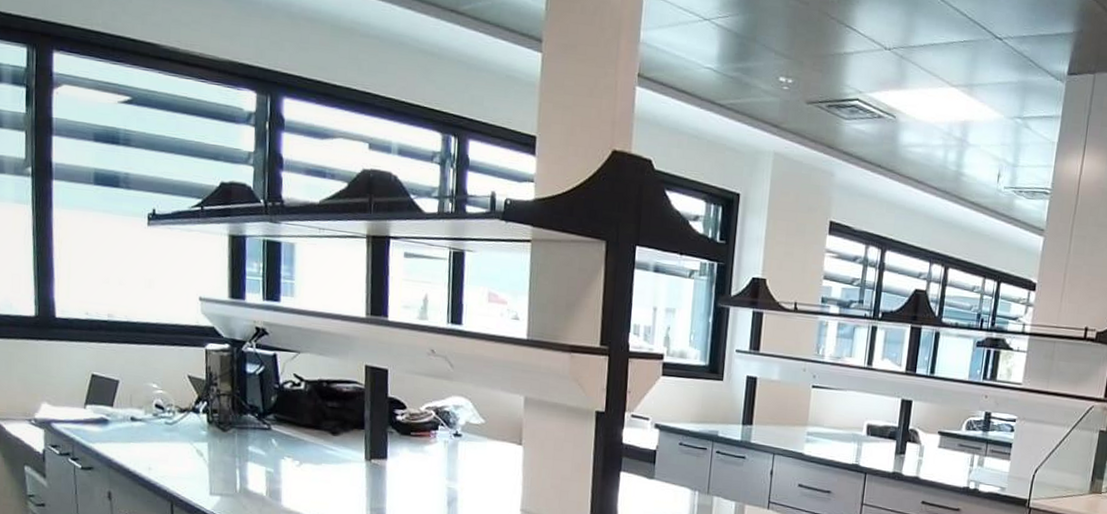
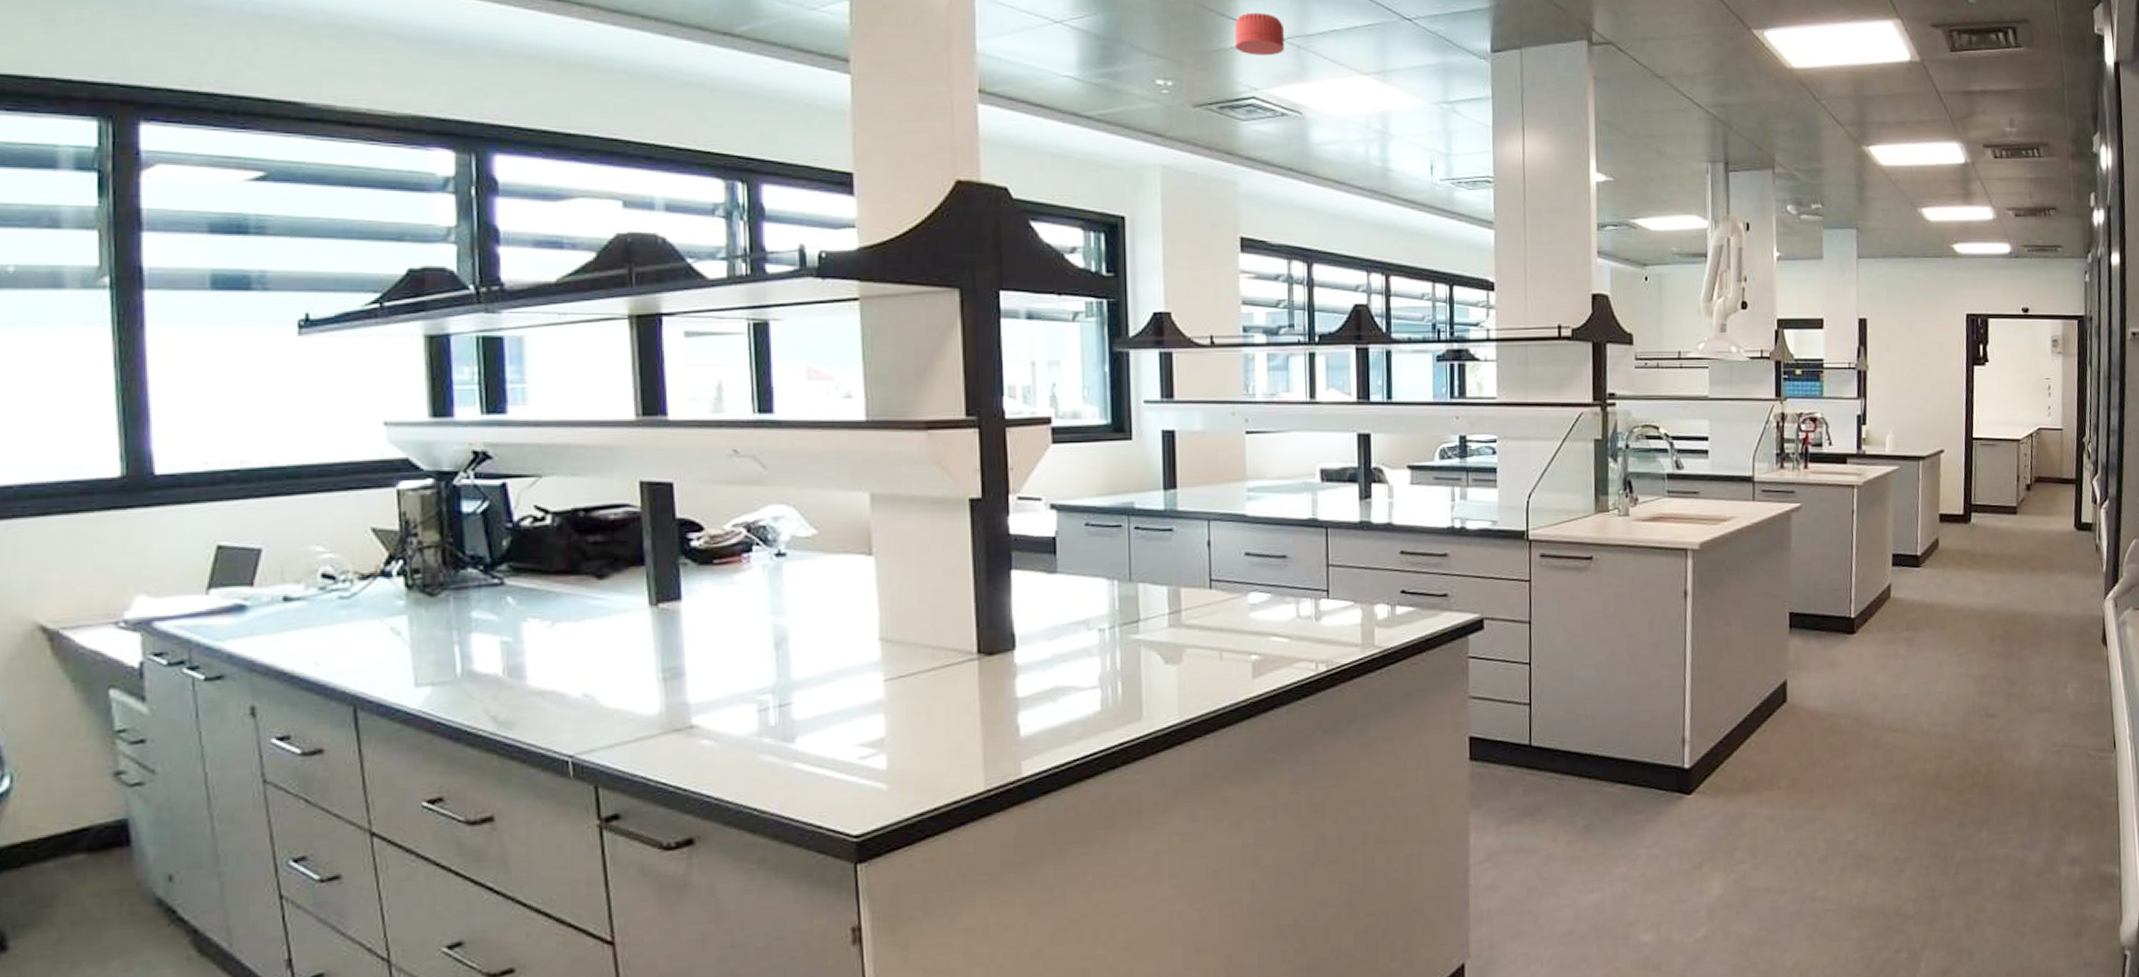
smoke detector: none [847,22,892,63] -> present [1234,12,1285,56]

